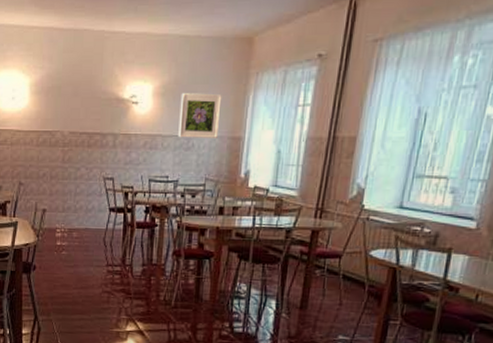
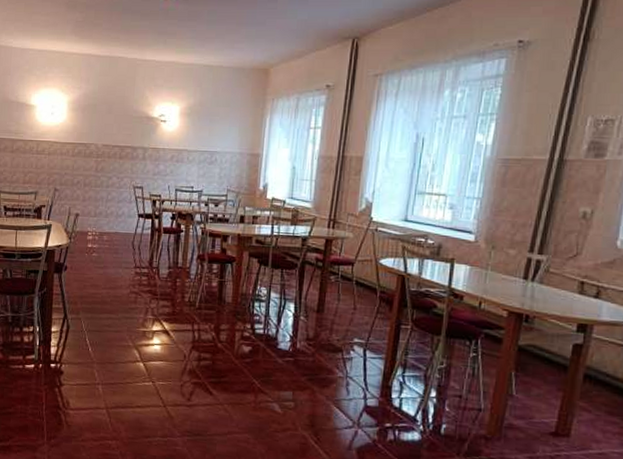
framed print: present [178,93,222,138] -> none [202,114,242,154]

